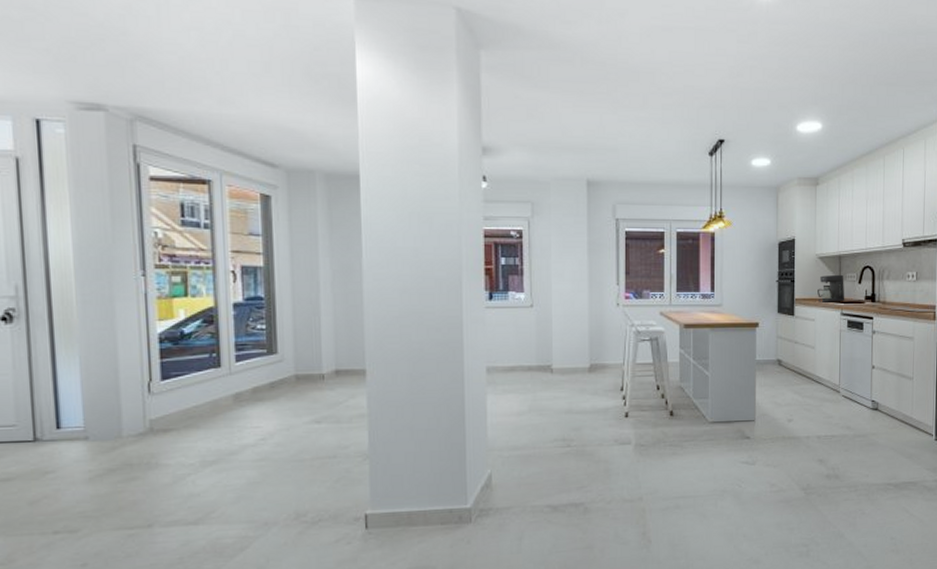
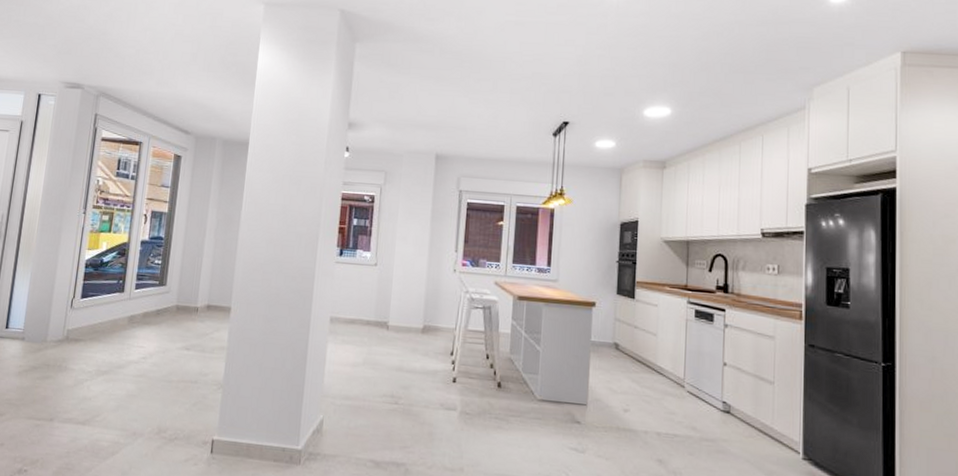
coffee maker: present [817,274,845,302] -> none [661,260,693,290]

